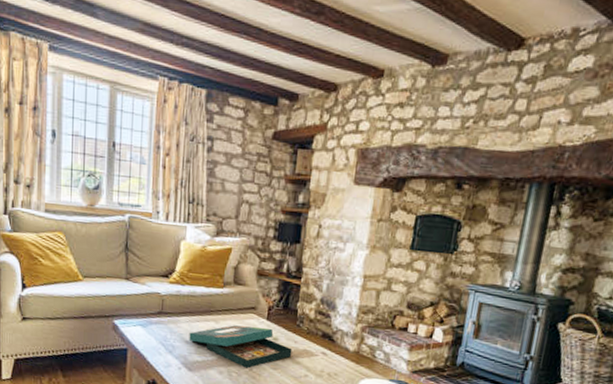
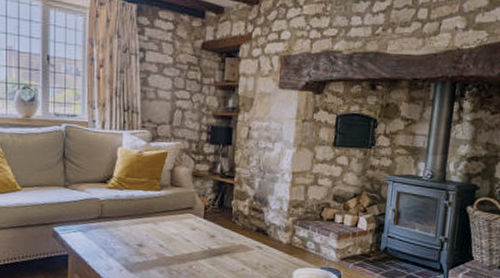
board game: present [189,325,292,369] -> none [129,225,229,266]

